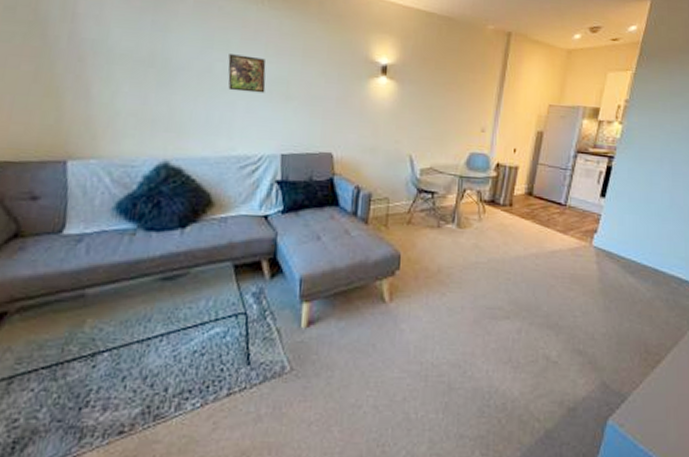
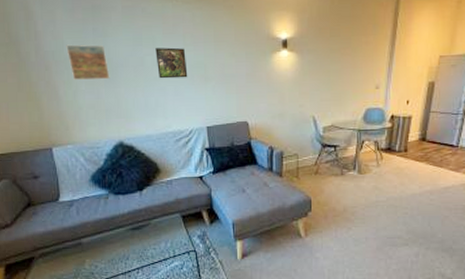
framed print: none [112,34,165,83] -> present [66,44,110,80]

